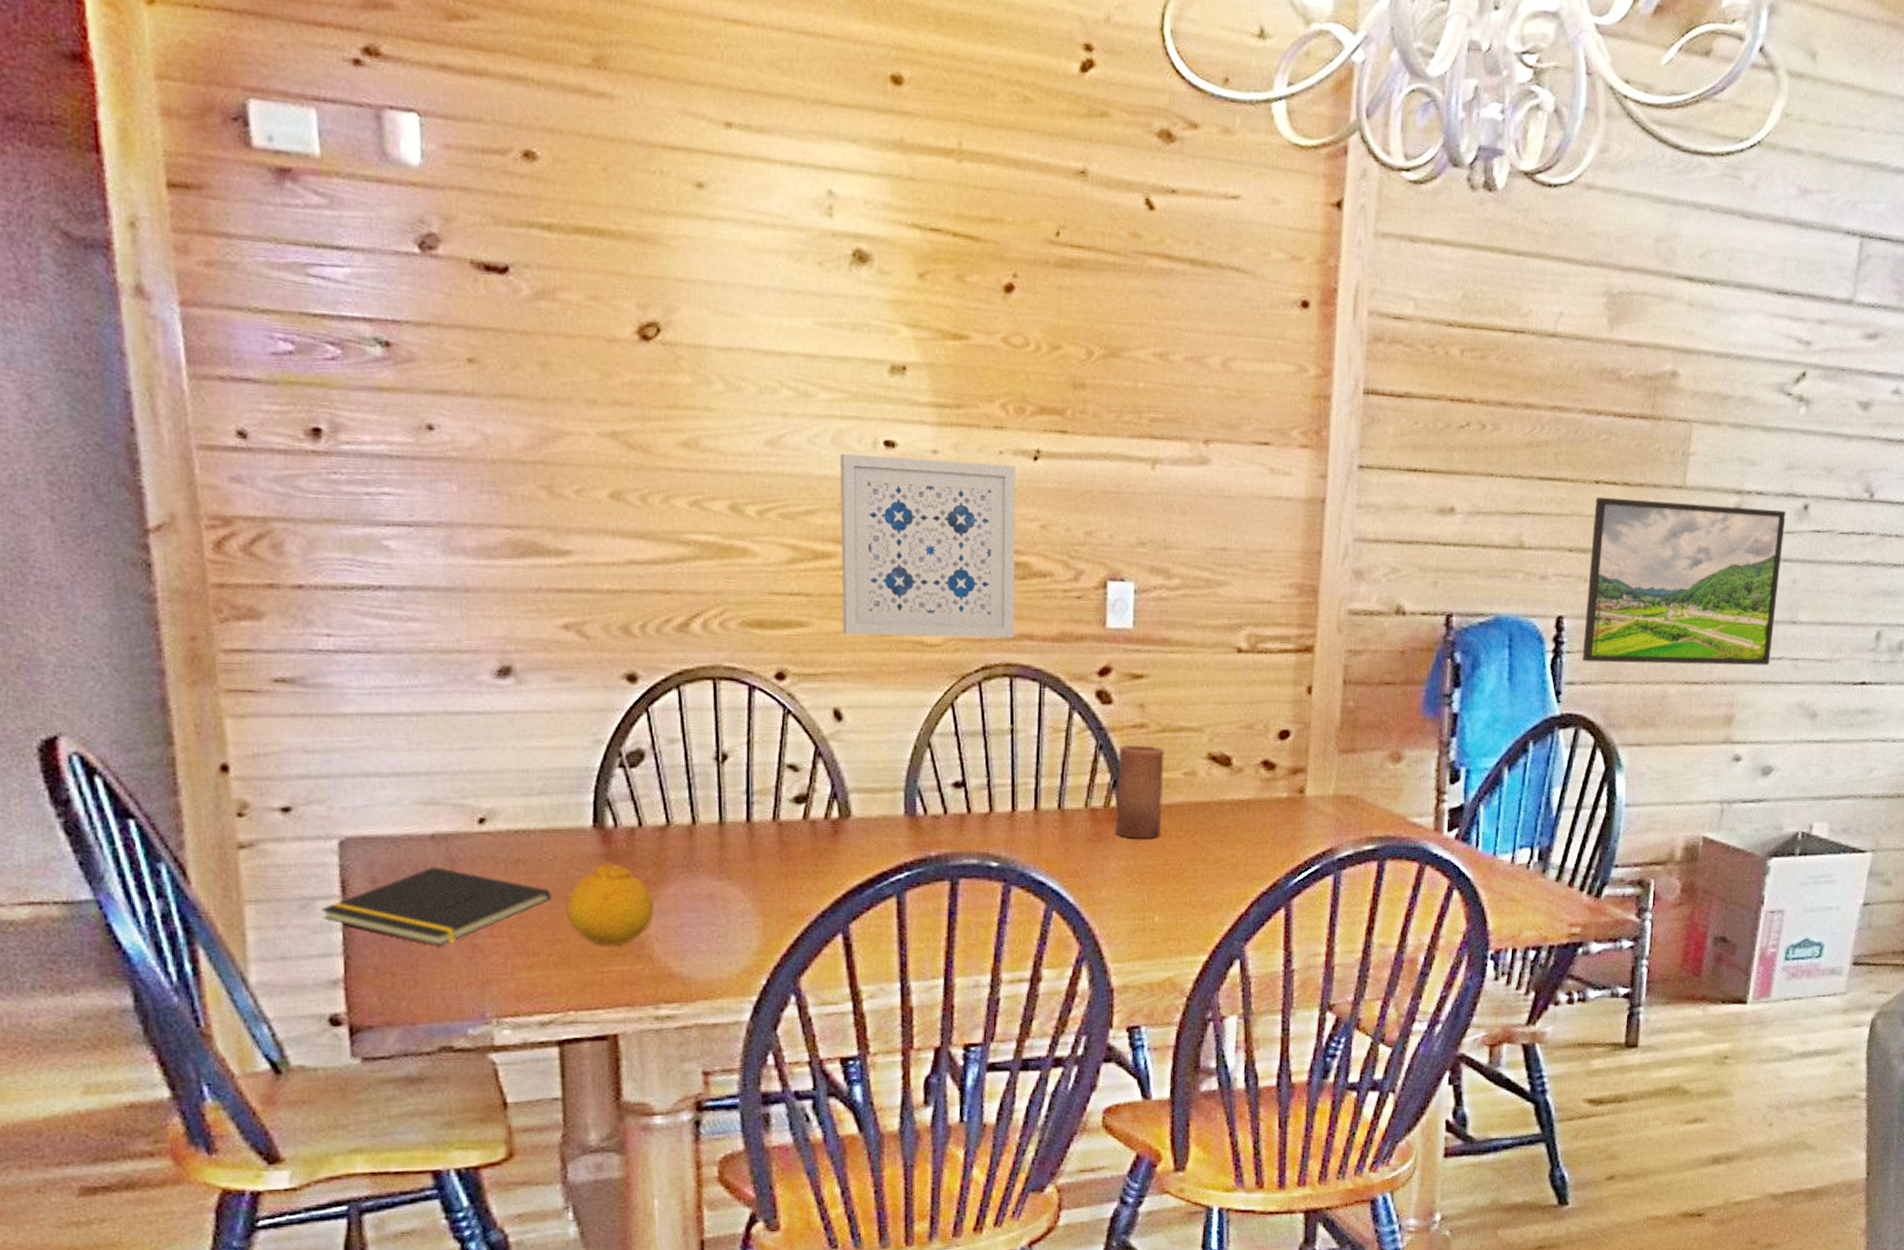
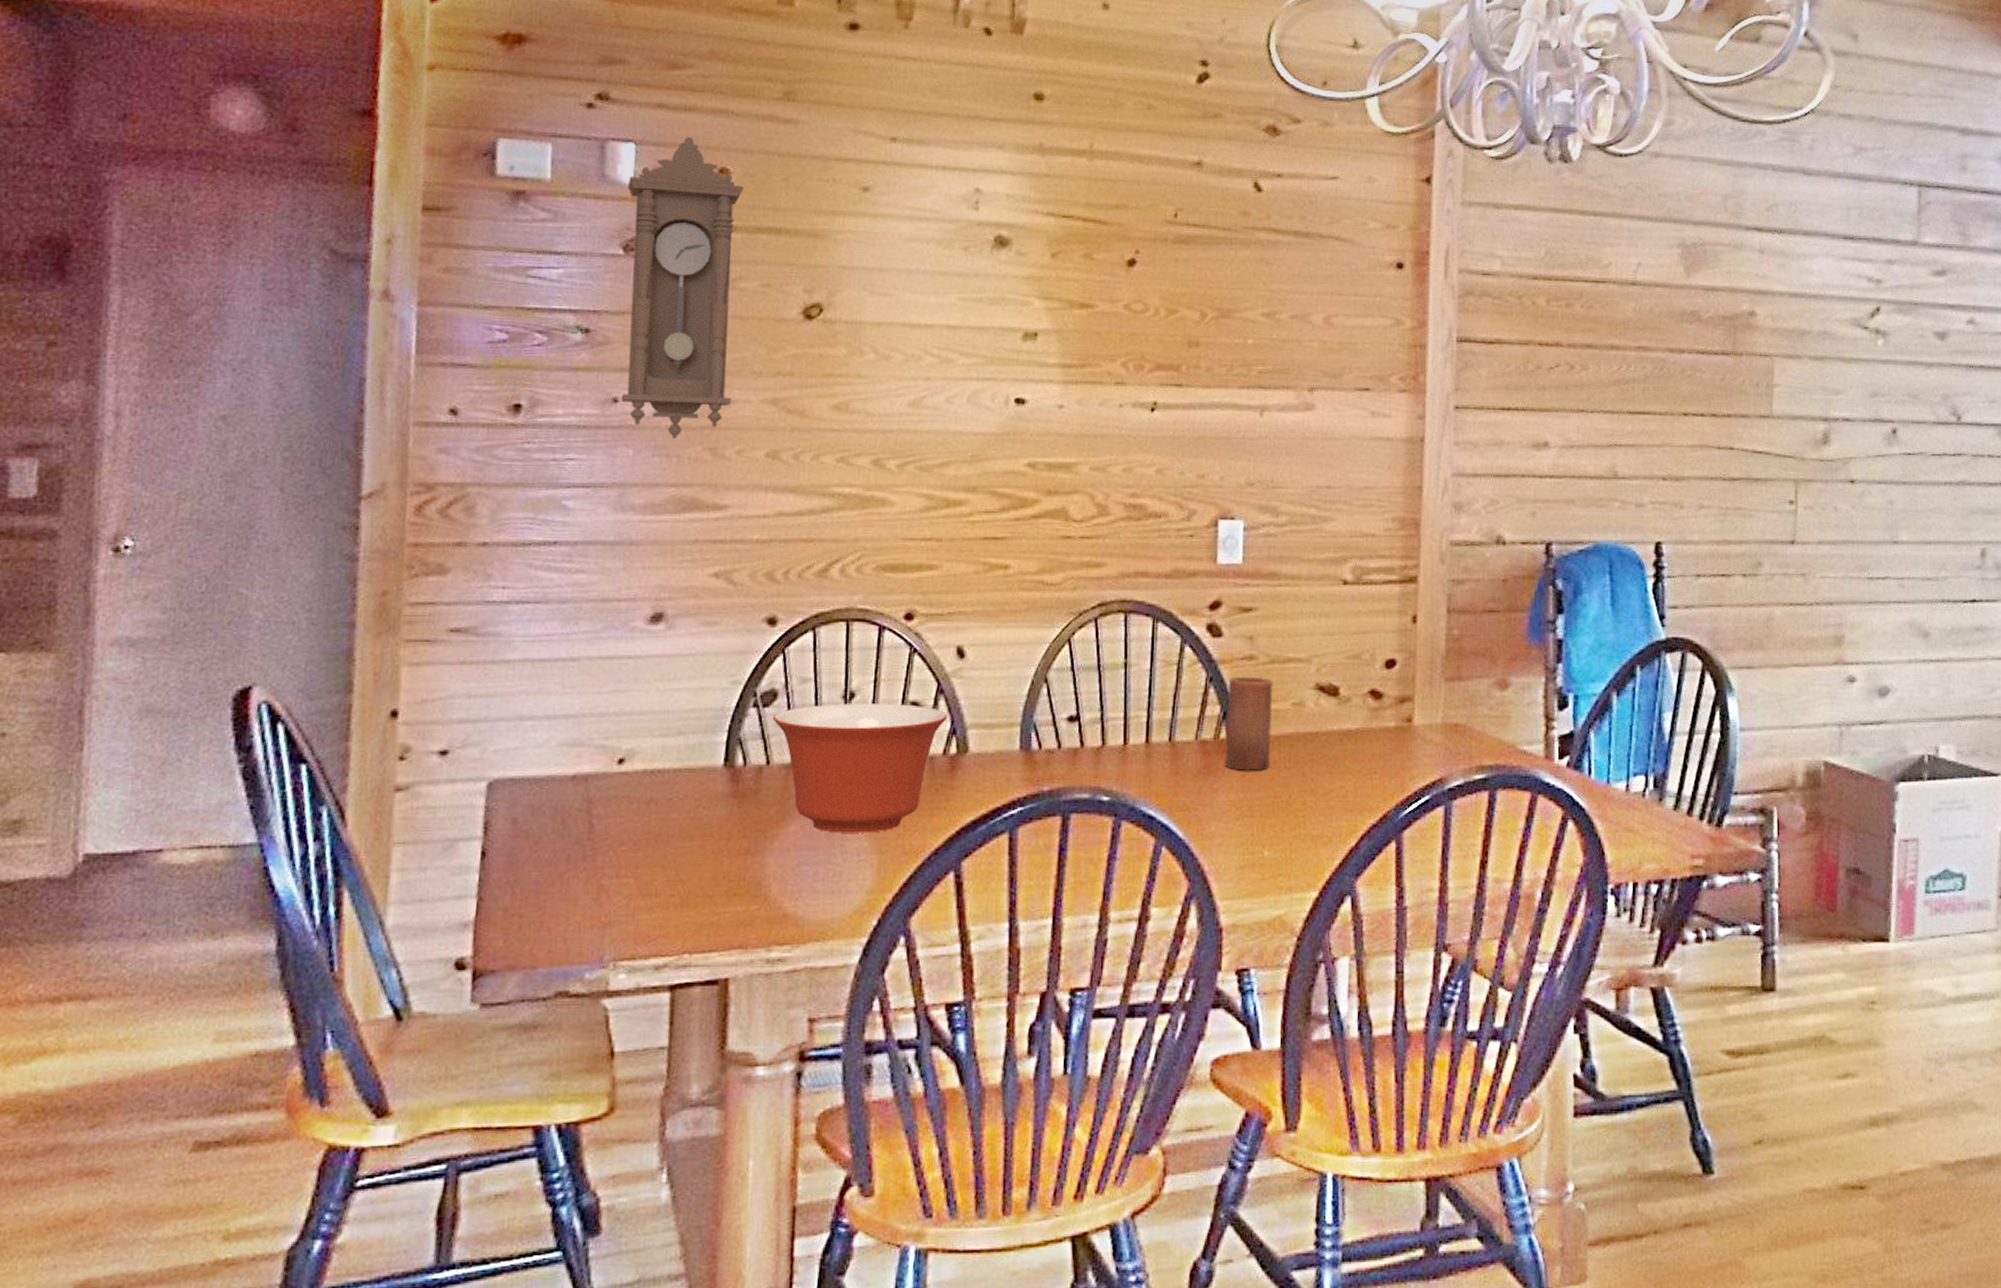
notepad: present [321,867,551,947] -> none [462,807,678,888]
pendulum clock: none [415,109,565,474] -> present [621,137,745,439]
fruit: present [566,863,653,946] -> none [690,802,774,886]
mixing bowl: none [641,765,828,895] -> present [772,703,948,833]
wall art: present [840,454,1015,639] -> none [969,412,1134,577]
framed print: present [1582,496,1786,666] -> none [1683,427,1876,586]

